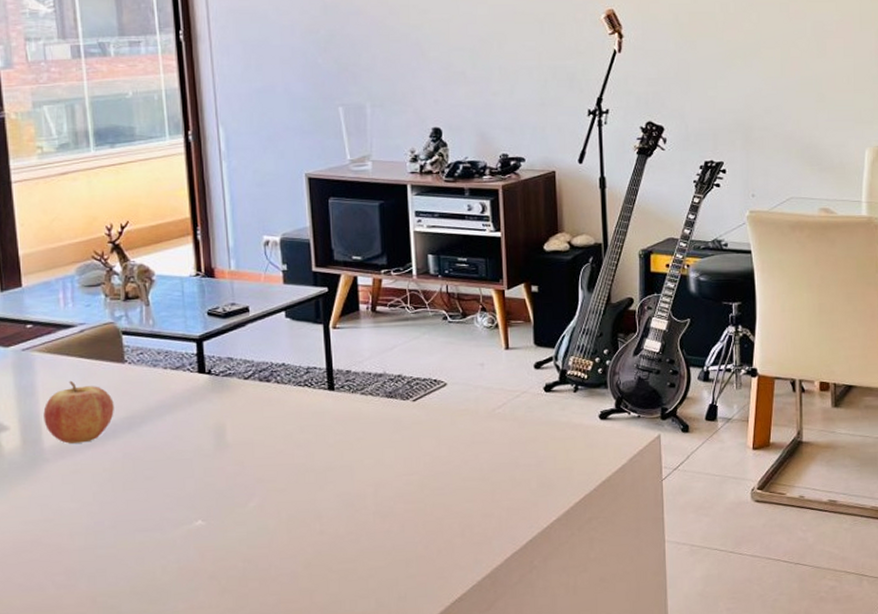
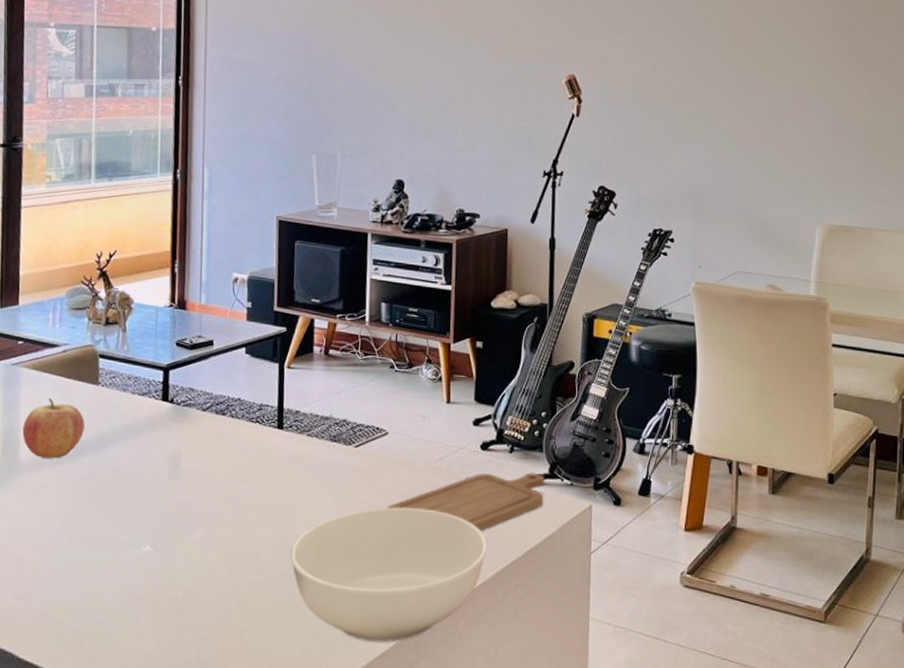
bowl: none [354,454,559,588] -> present [290,507,488,642]
chopping board: none [452,409,612,470] -> present [387,472,545,531]

